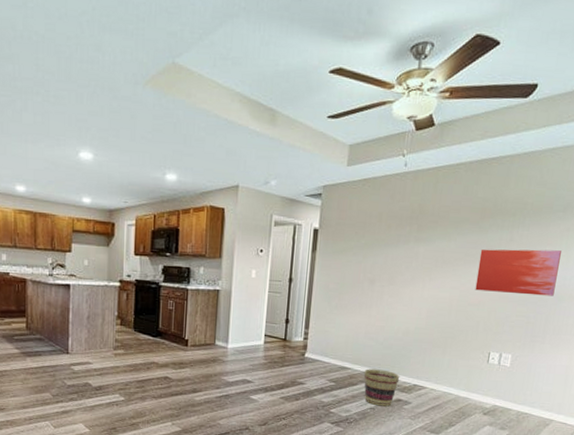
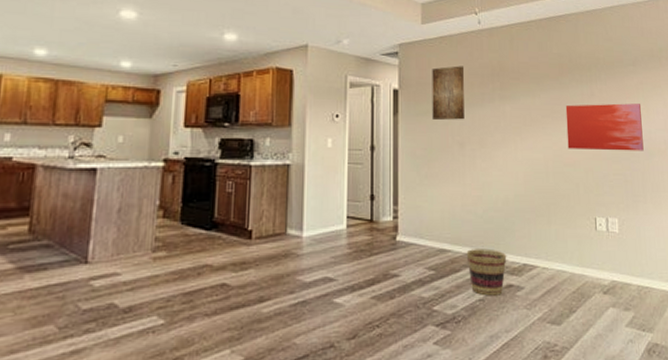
wall art: none [347,208,385,259] -> present [432,66,465,120]

